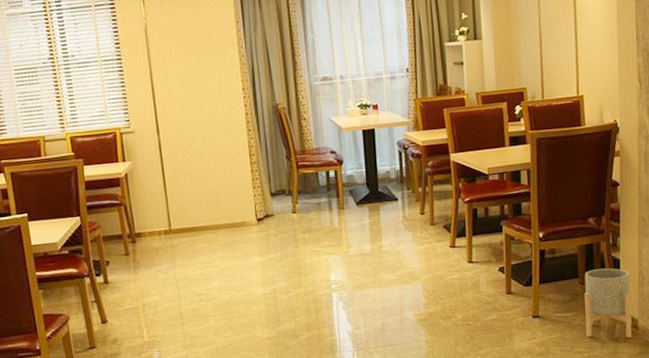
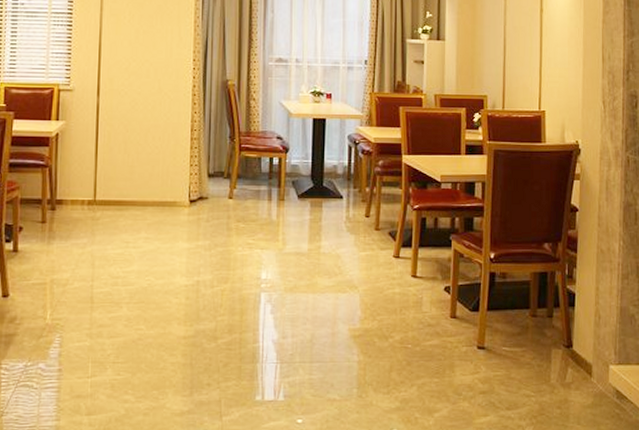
planter: present [584,268,632,339] -> none [534,301,586,386]

